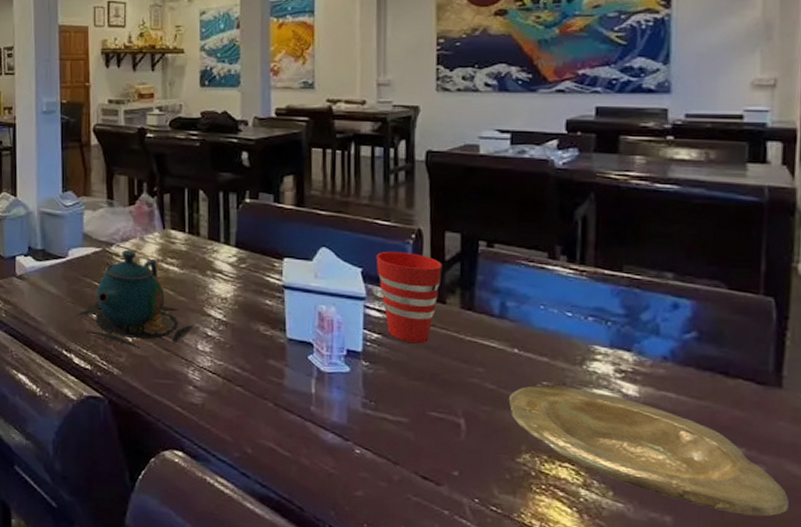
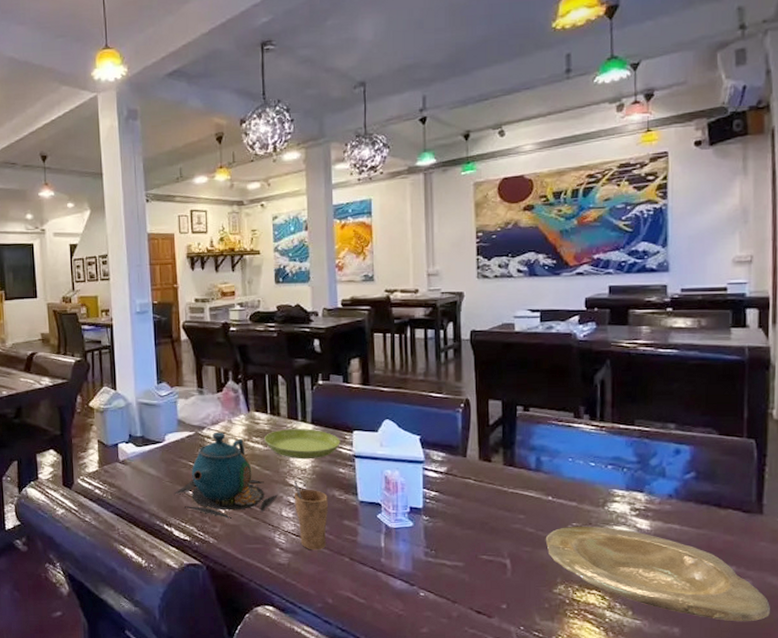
saucer: none [181,251,268,288] -> present [264,429,340,460]
cup: none [211,310,251,392] -> present [293,481,328,550]
cup: present [376,251,442,344] -> none [431,419,487,498]

